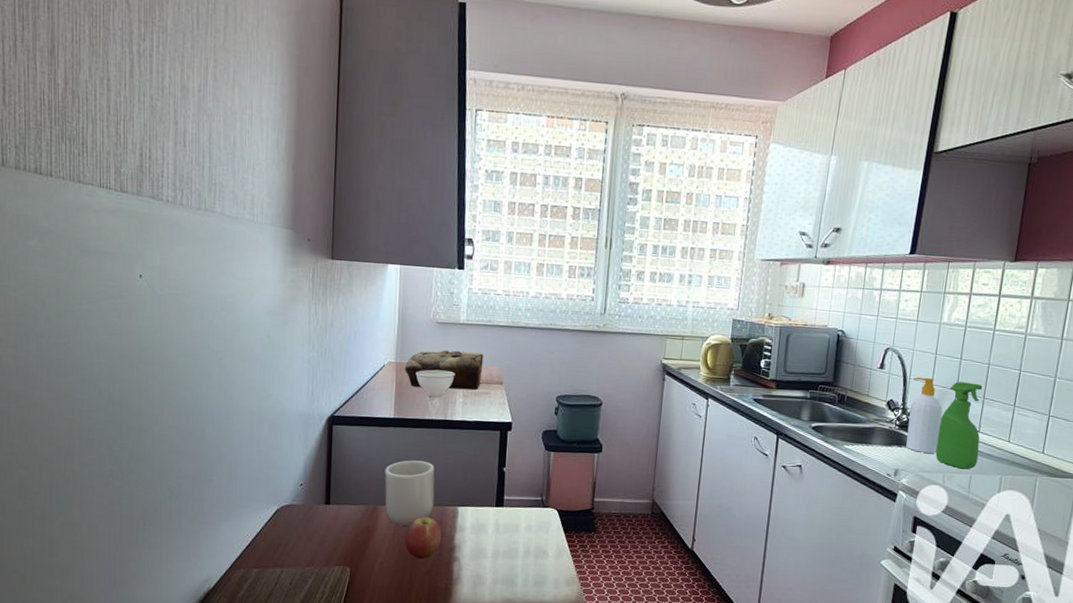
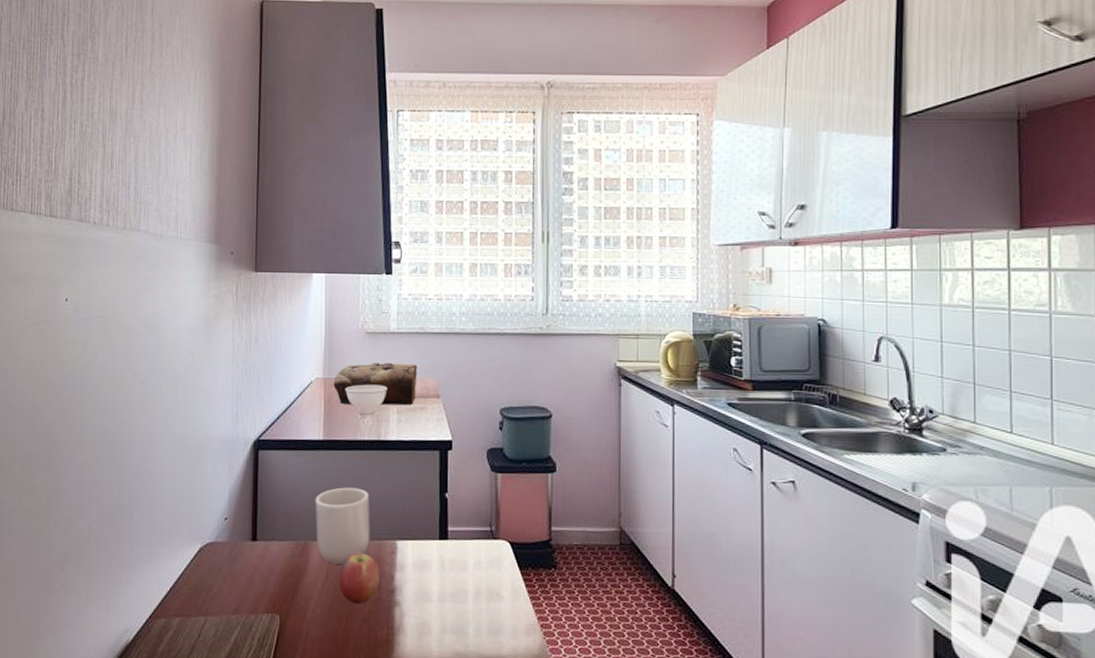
soap bottle: present [906,377,943,453] -> none [919,369,962,462]
spray bottle: present [935,382,983,470] -> none [960,373,1016,481]

